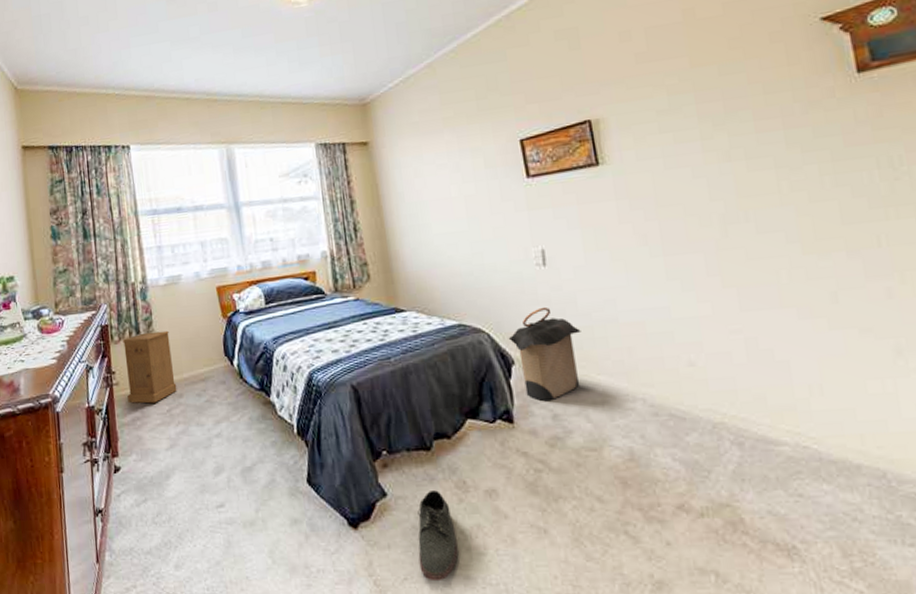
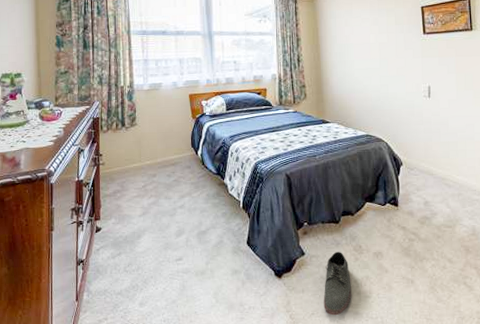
nightstand: present [122,330,177,404] -> none [110,125,152,180]
laundry hamper: present [508,306,581,401] -> none [400,126,449,191]

